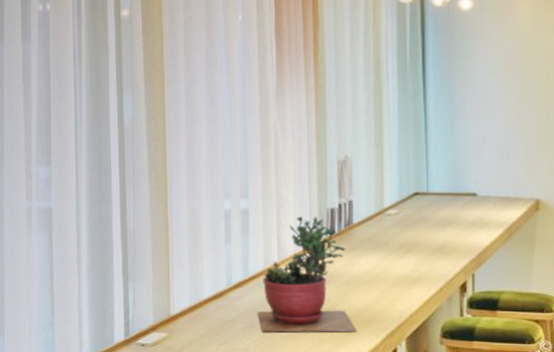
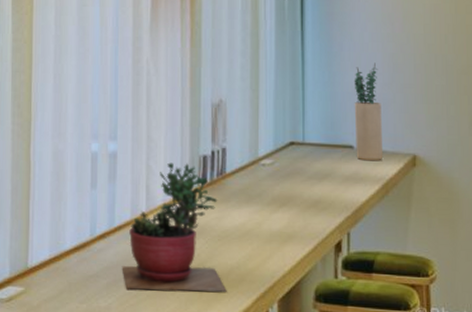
vase: none [476,114,507,207] -> present [354,62,384,161]

